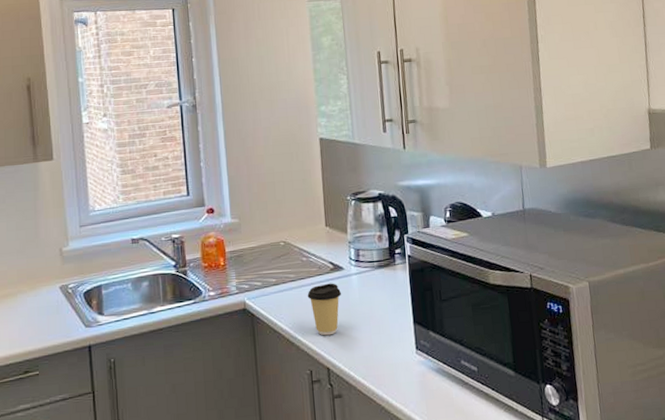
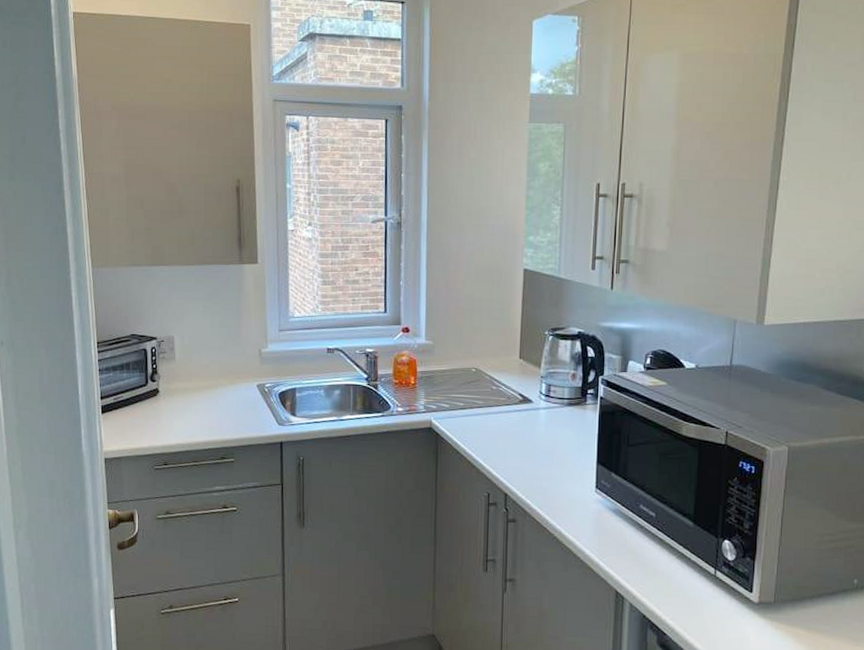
coffee cup: present [307,283,342,336] -> none [493,414,528,464]

